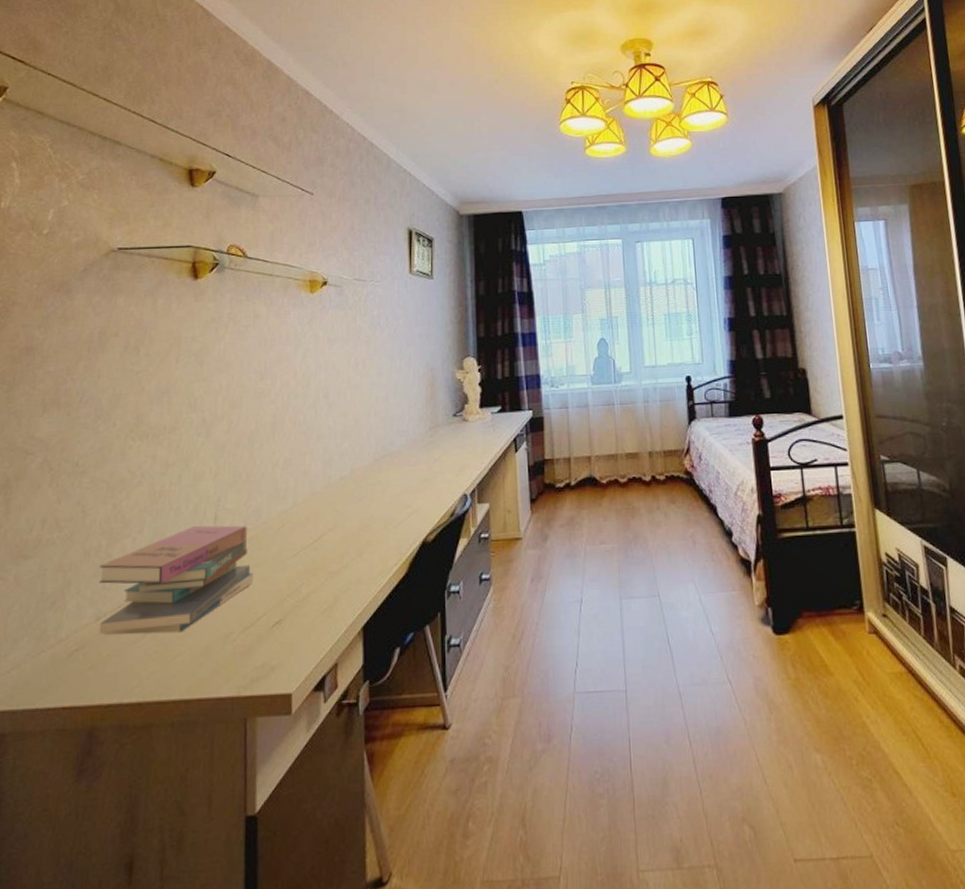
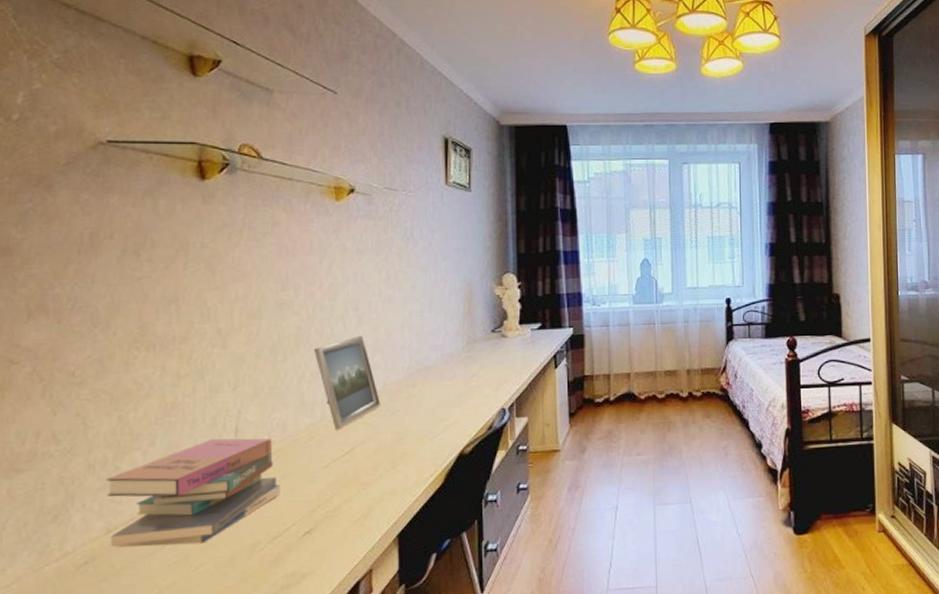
picture frame: none [287,422,349,517] -> present [313,335,382,430]

